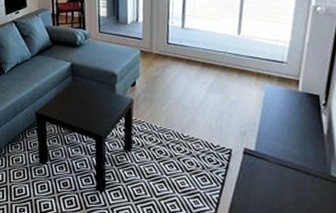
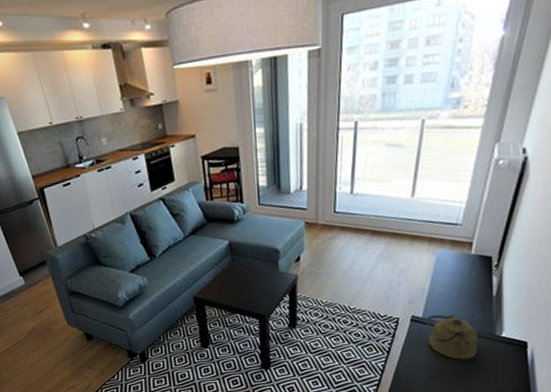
kettle: none [258,149,315,199] -> present [426,315,479,360]

